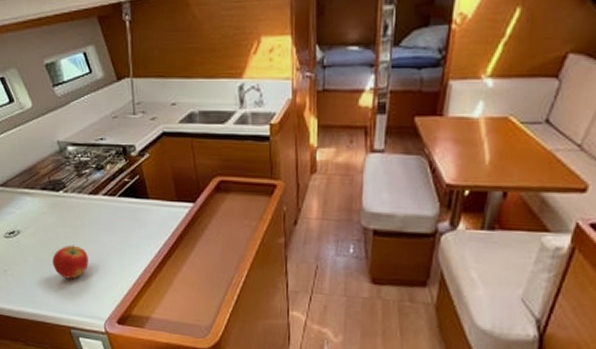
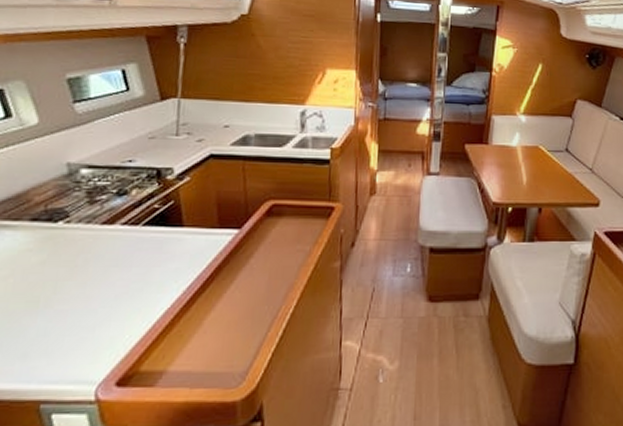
apple: present [52,245,89,279] -> none [28,288,87,334]

